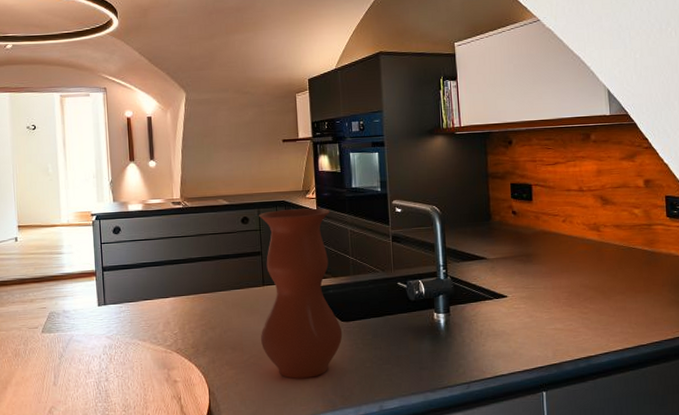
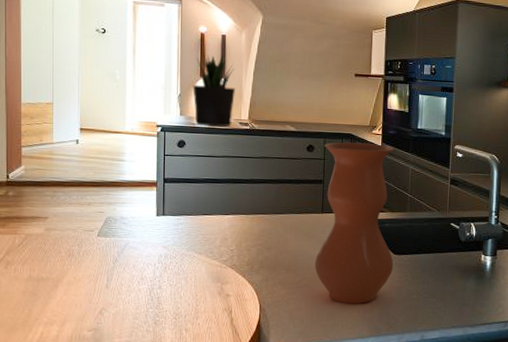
planter: none [123,134,165,210] -> present [192,49,235,127]

